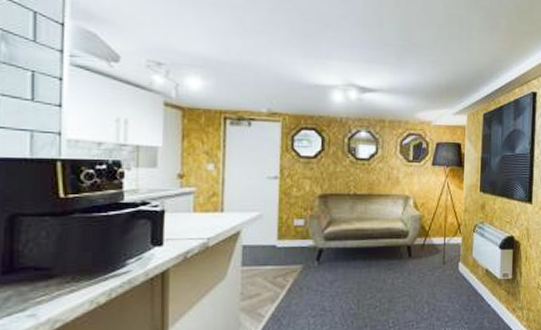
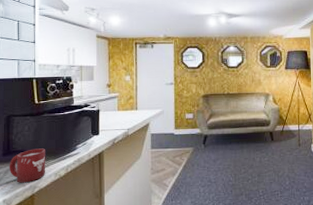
cup: none [11,264,76,315] -> present [9,148,46,183]

